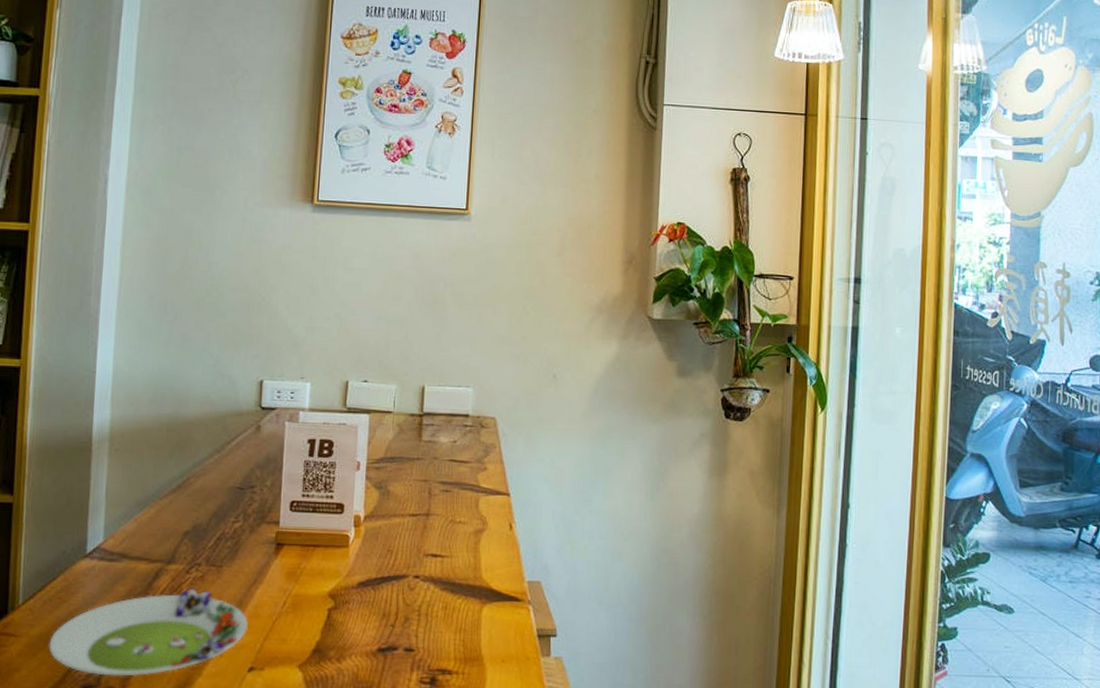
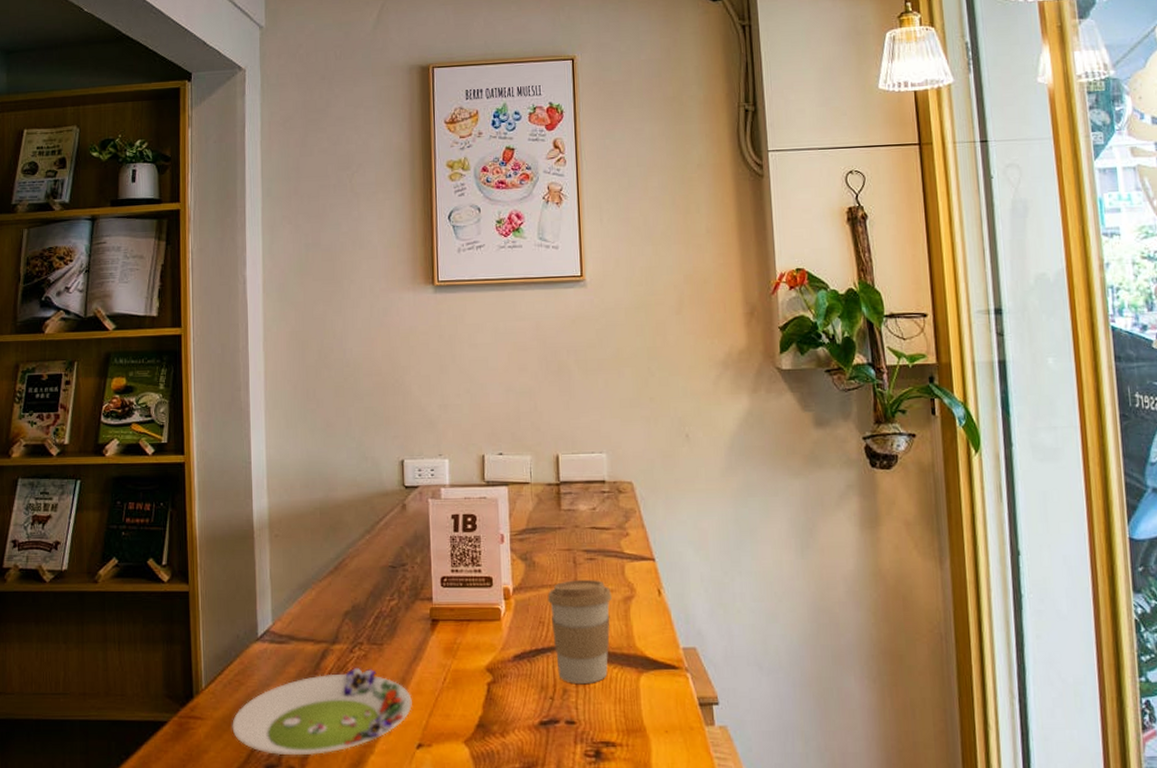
coffee cup: none [398,511,463,612] -> present [547,580,612,683]

